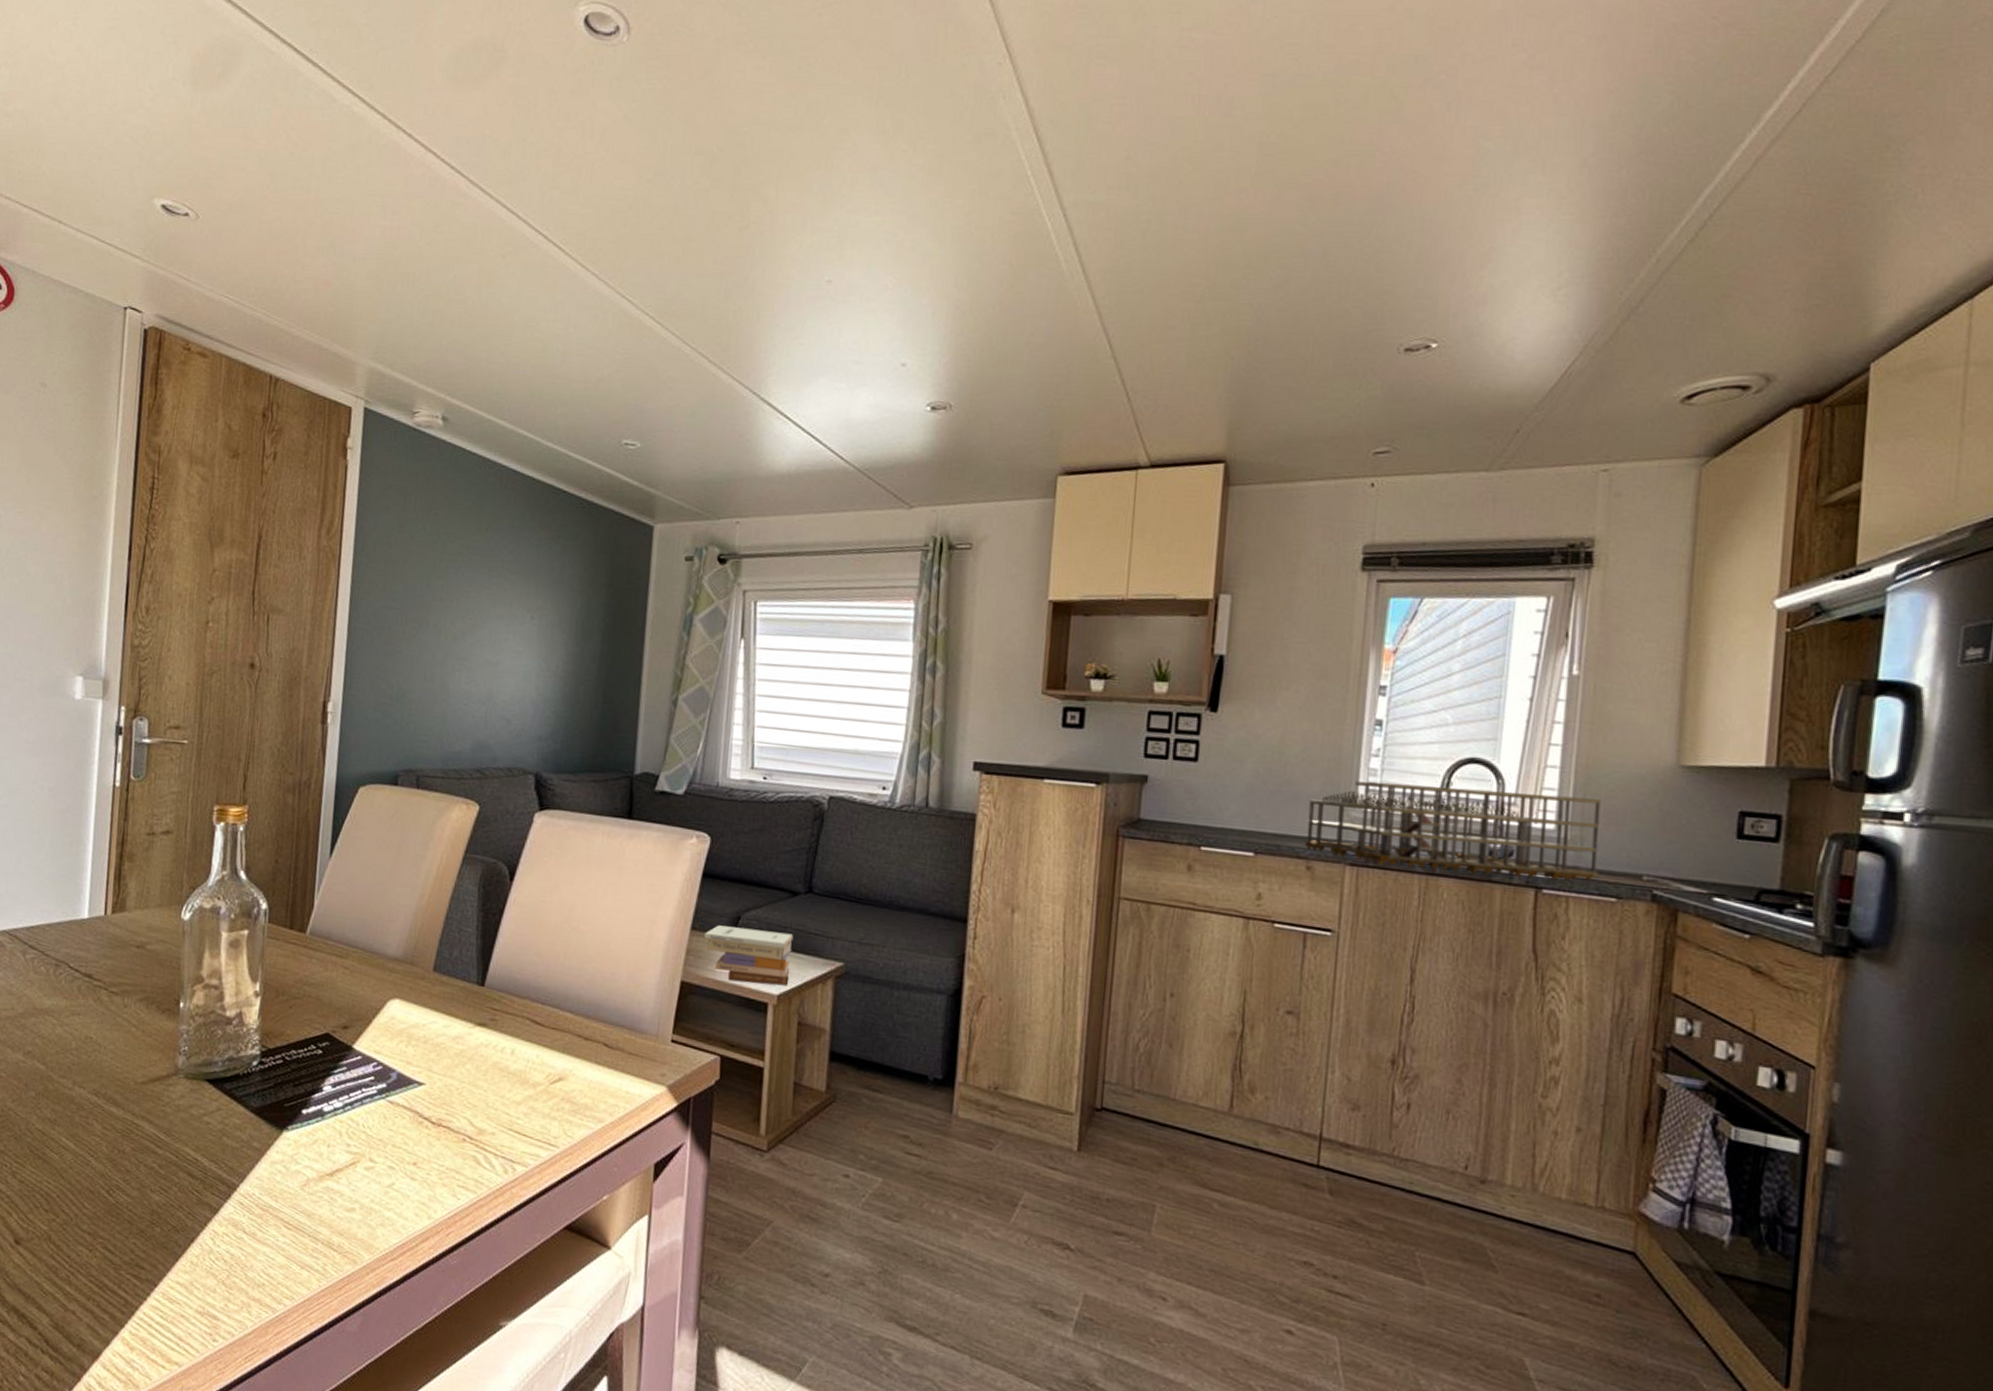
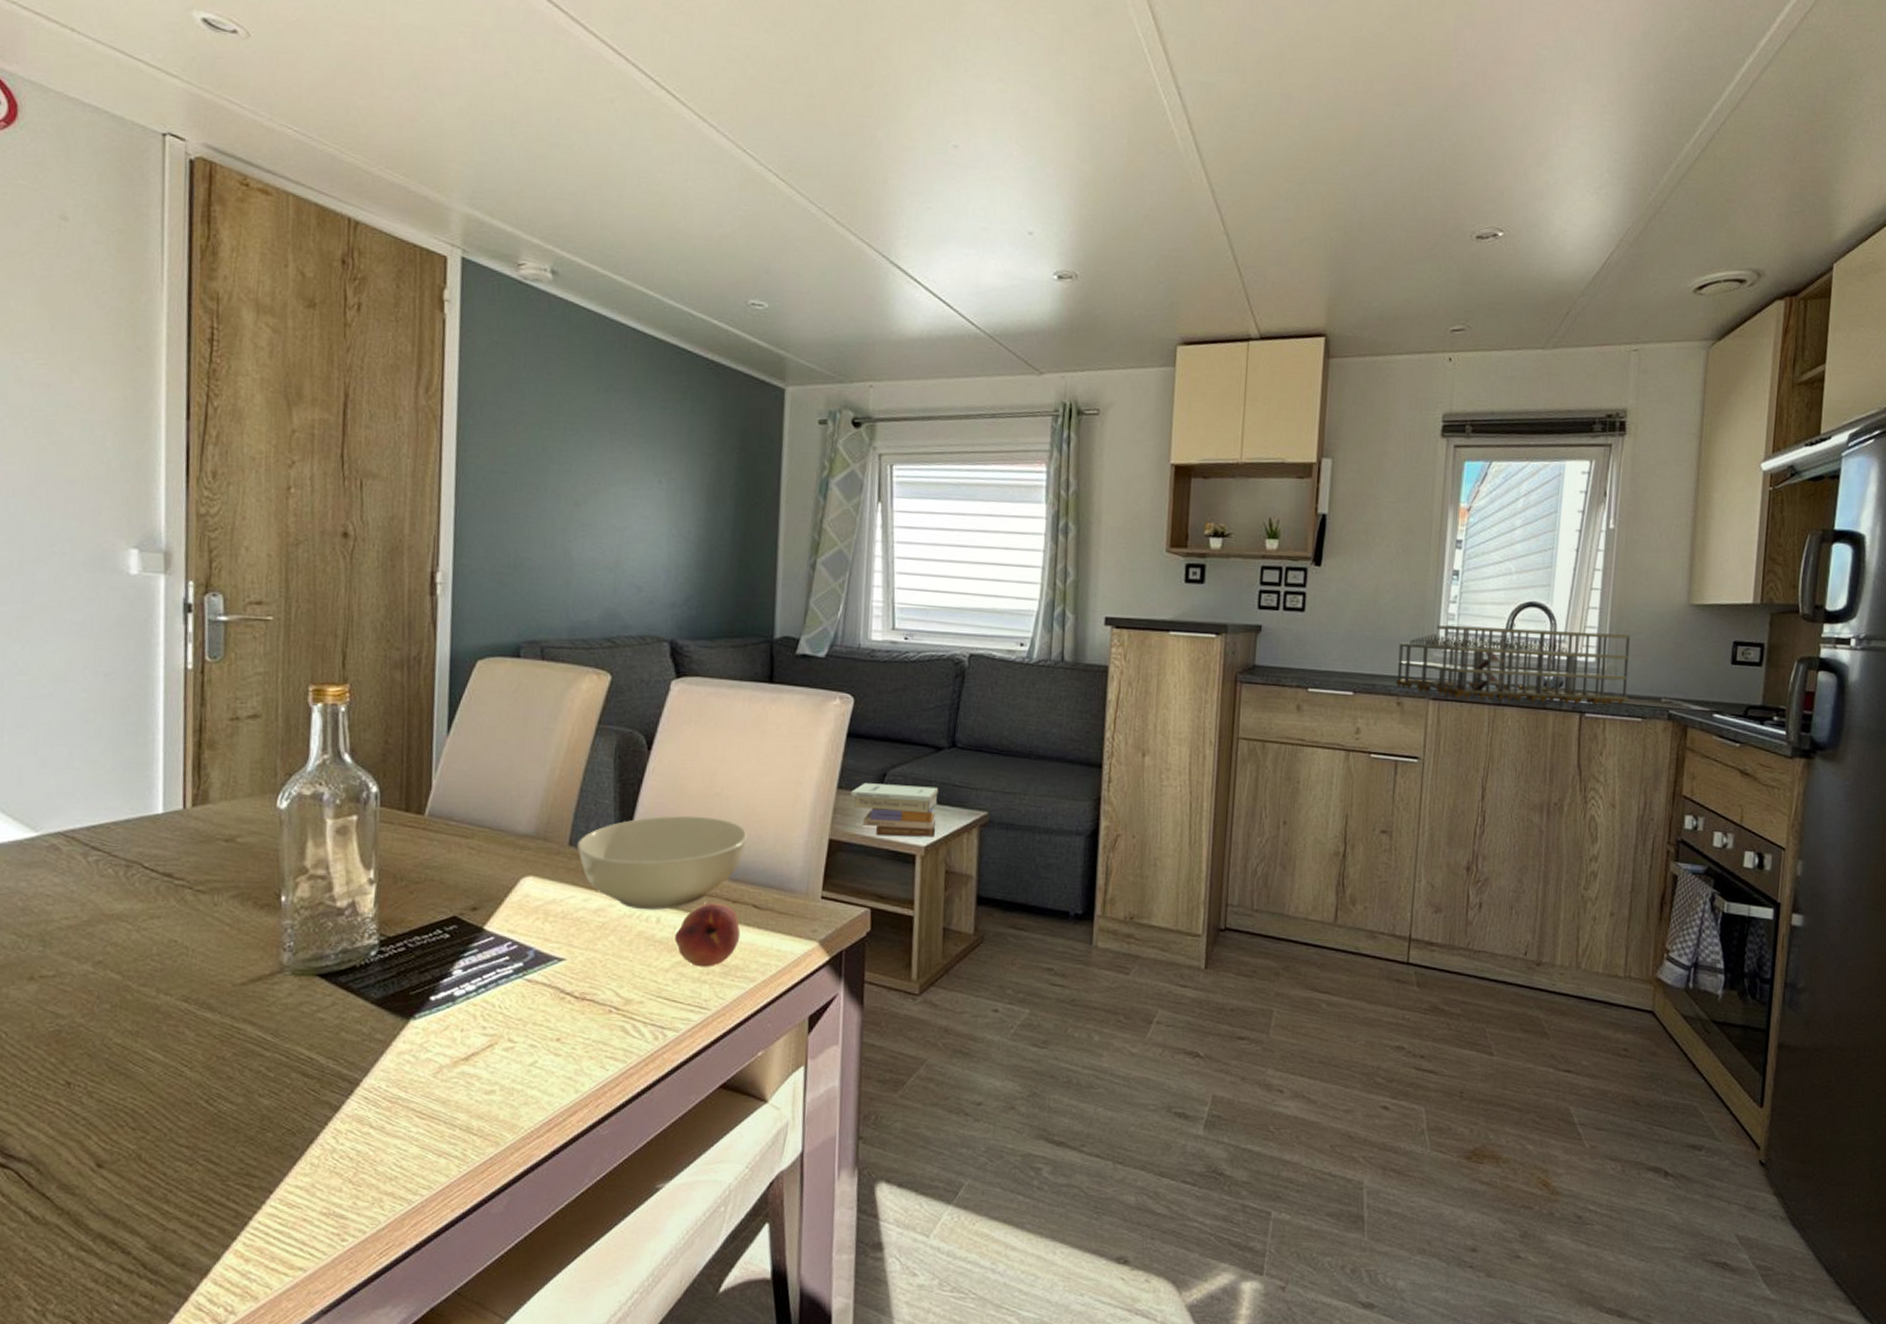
bowl: none [440,947,603,1042] -> present [576,815,749,910]
fruit: none [527,1038,591,1104] -> present [675,902,741,967]

